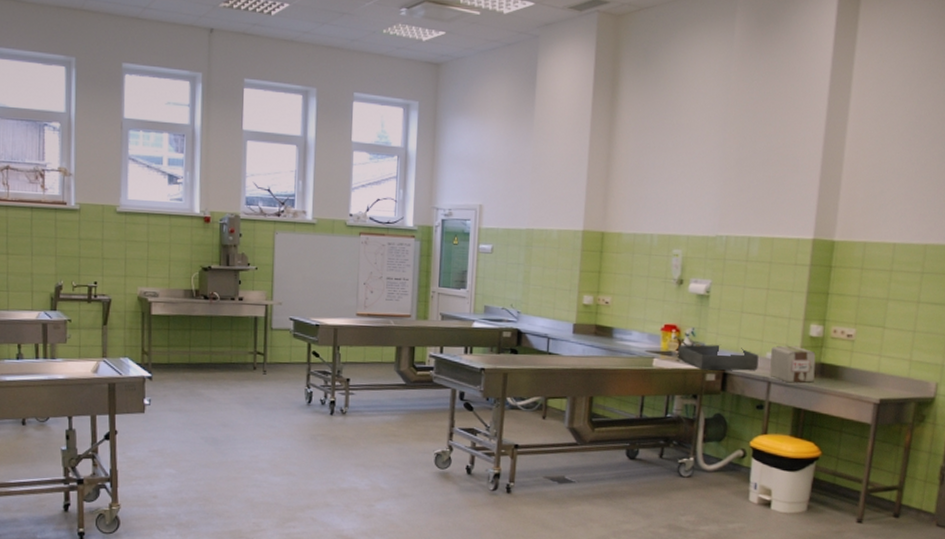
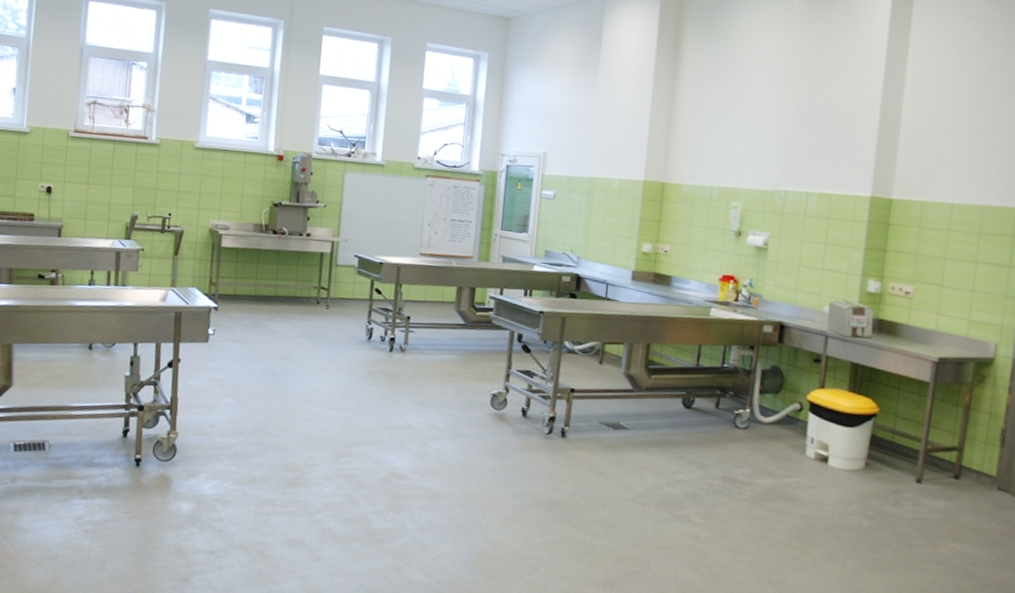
storage tray: present [677,344,759,371] -> none [735,295,816,324]

